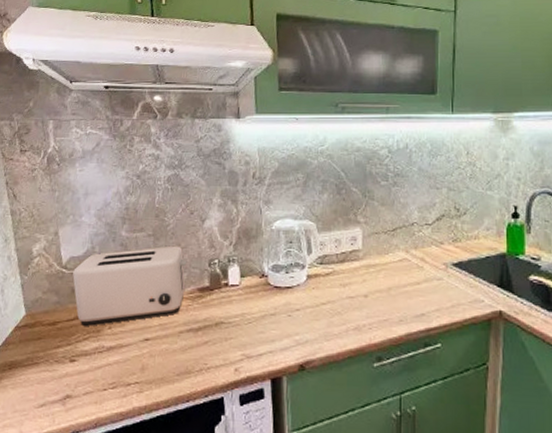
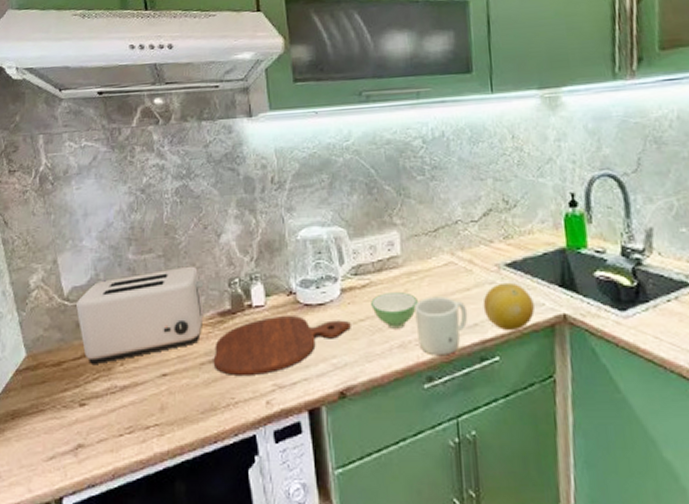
cutting board: none [190,294,314,345] -> present [213,315,351,375]
bowl: none [333,281,374,314] -> present [371,292,418,329]
mug: none [370,287,417,340] -> present [414,296,468,356]
fruit: none [430,279,475,323] -> present [483,282,535,331]

